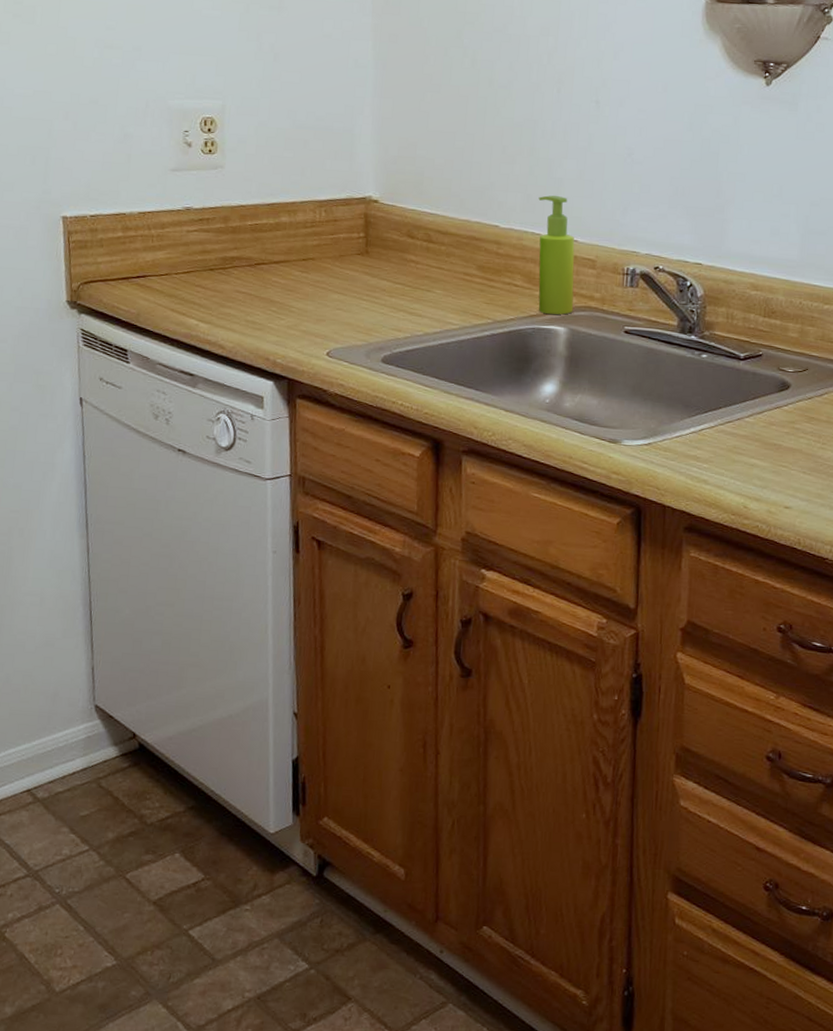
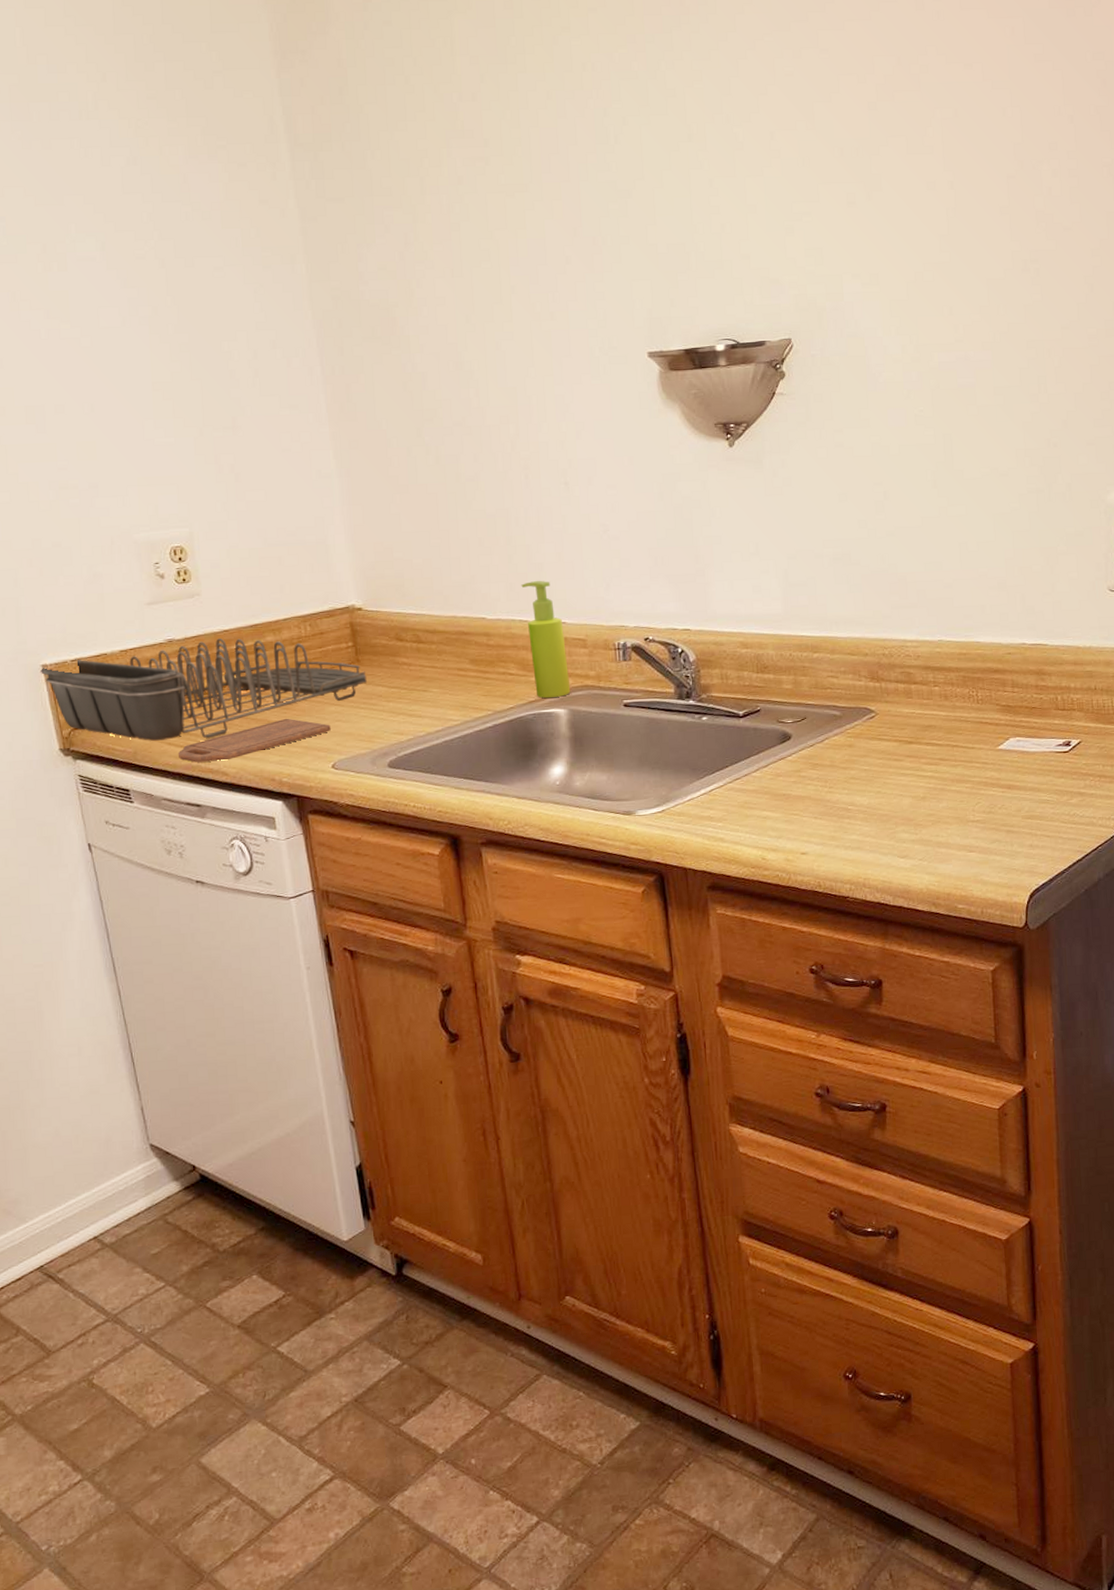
dish rack: none [60,212,373,310] -> present [41,638,367,741]
cutting board: none [179,300,331,334] -> present [177,718,331,762]

